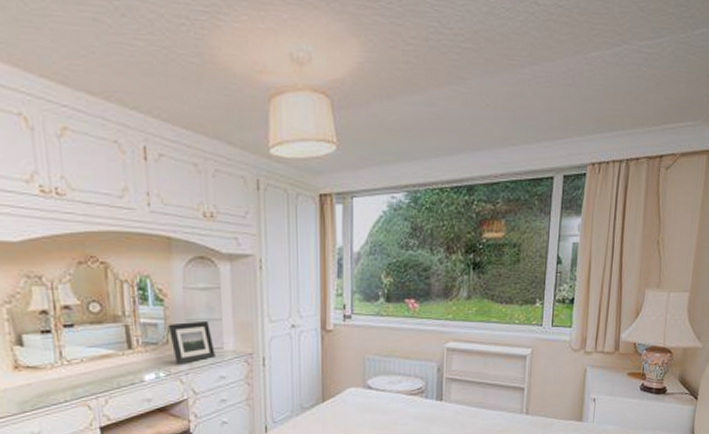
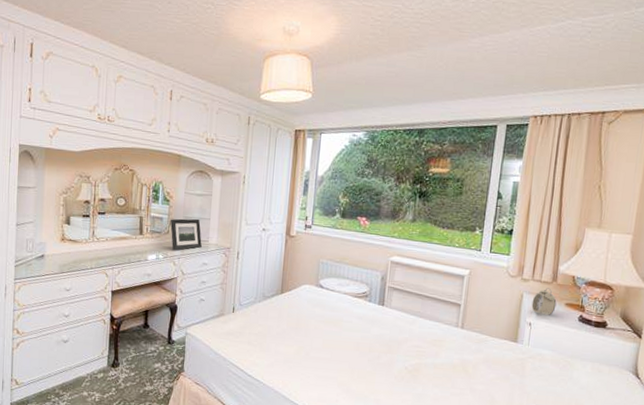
alarm clock: none [595,359,619,389] -> present [531,288,557,316]

